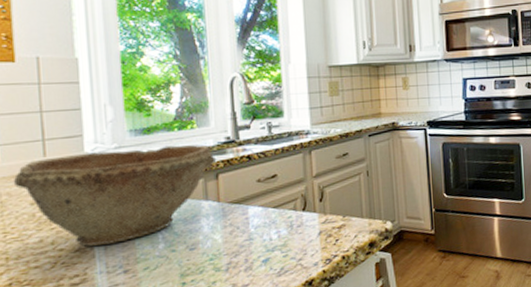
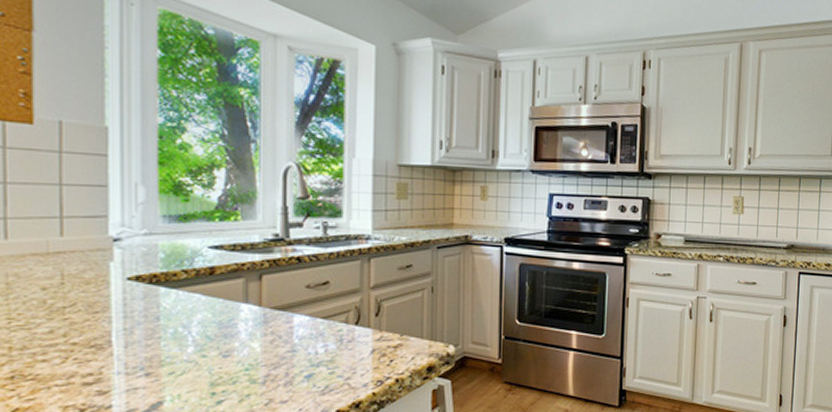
bowl: present [13,144,217,247] -> none [22,237,262,344]

